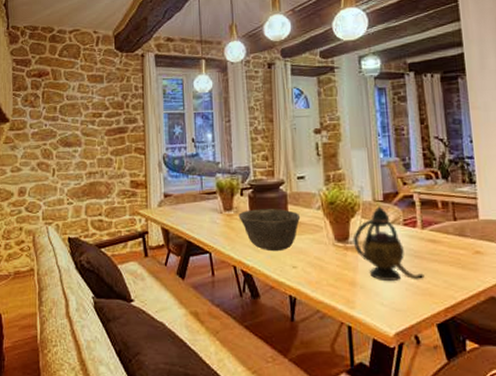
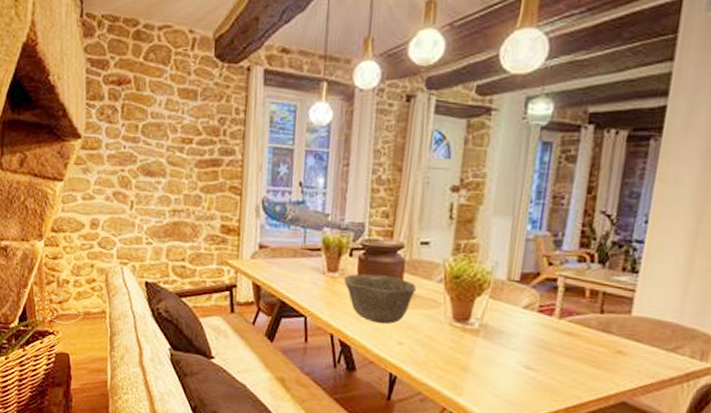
teapot: present [353,206,425,280] -> none [473,286,550,375]

